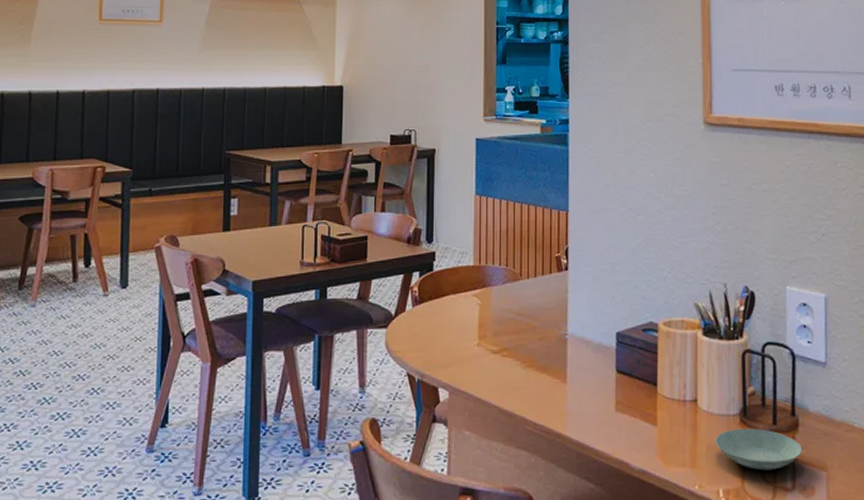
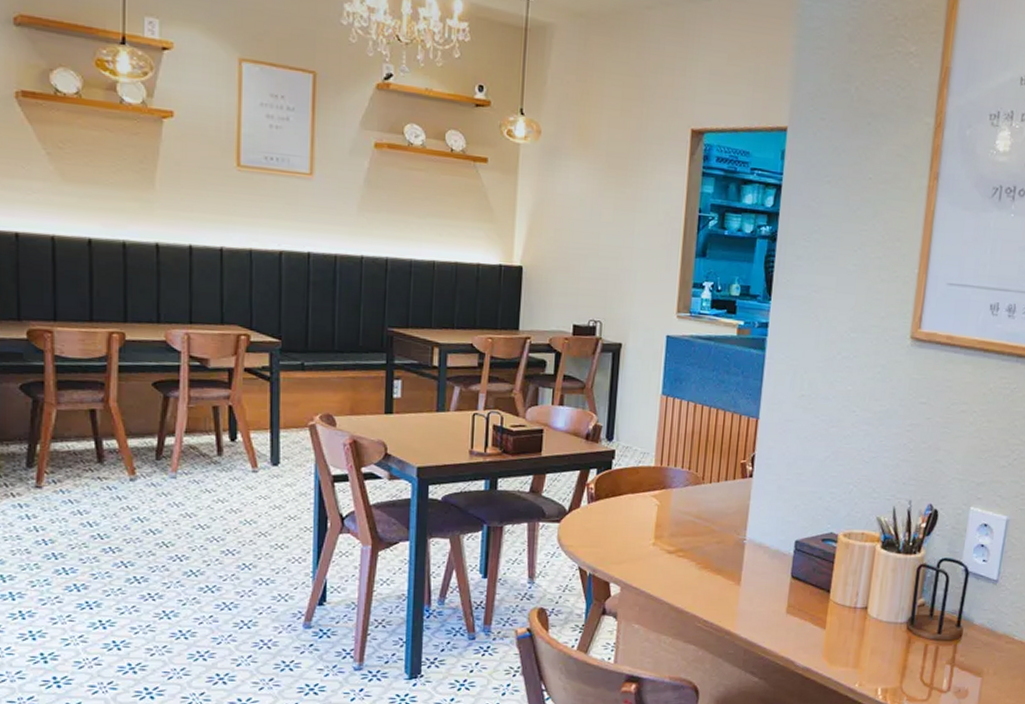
saucer: present [714,428,803,471] -> none [879,635,963,674]

